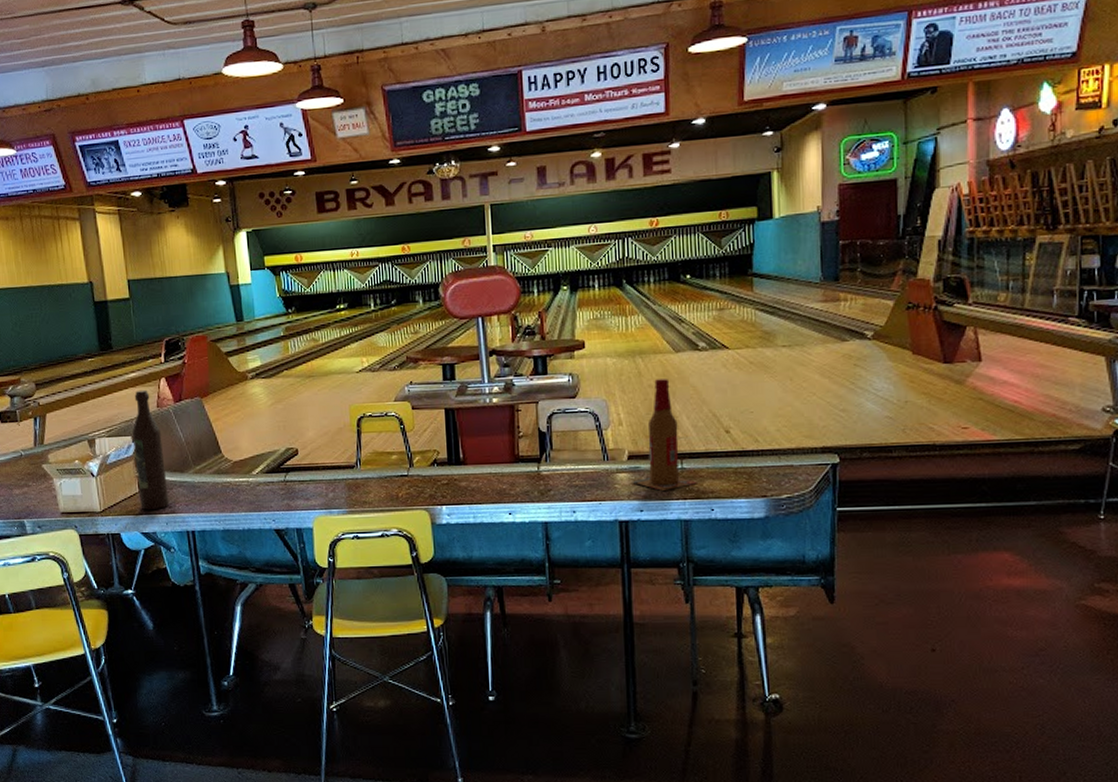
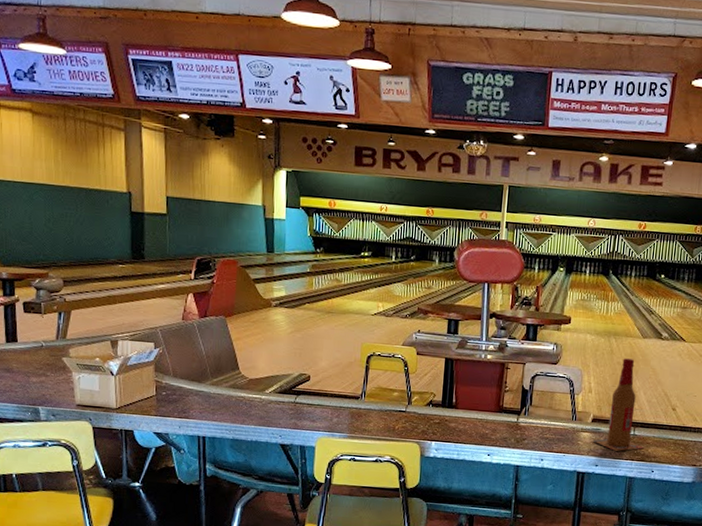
wine bottle: present [132,389,169,510] -> none [155,301,184,413]

